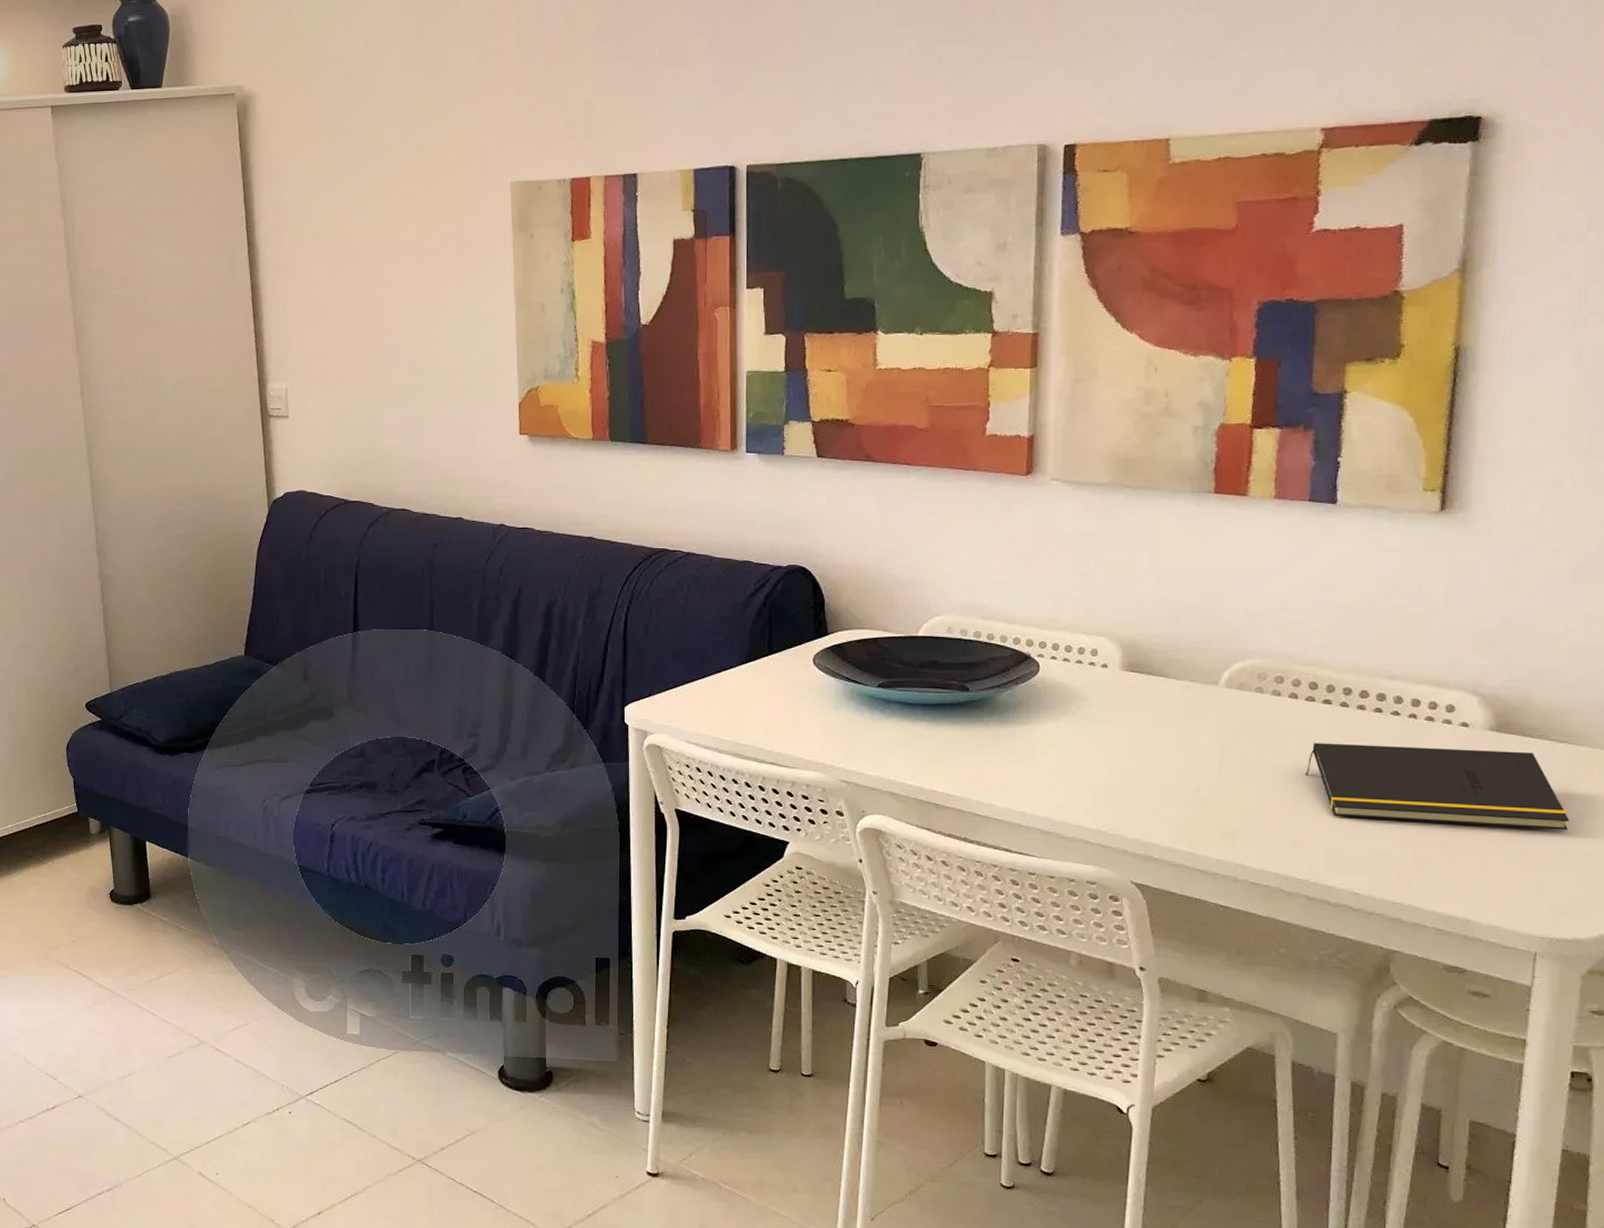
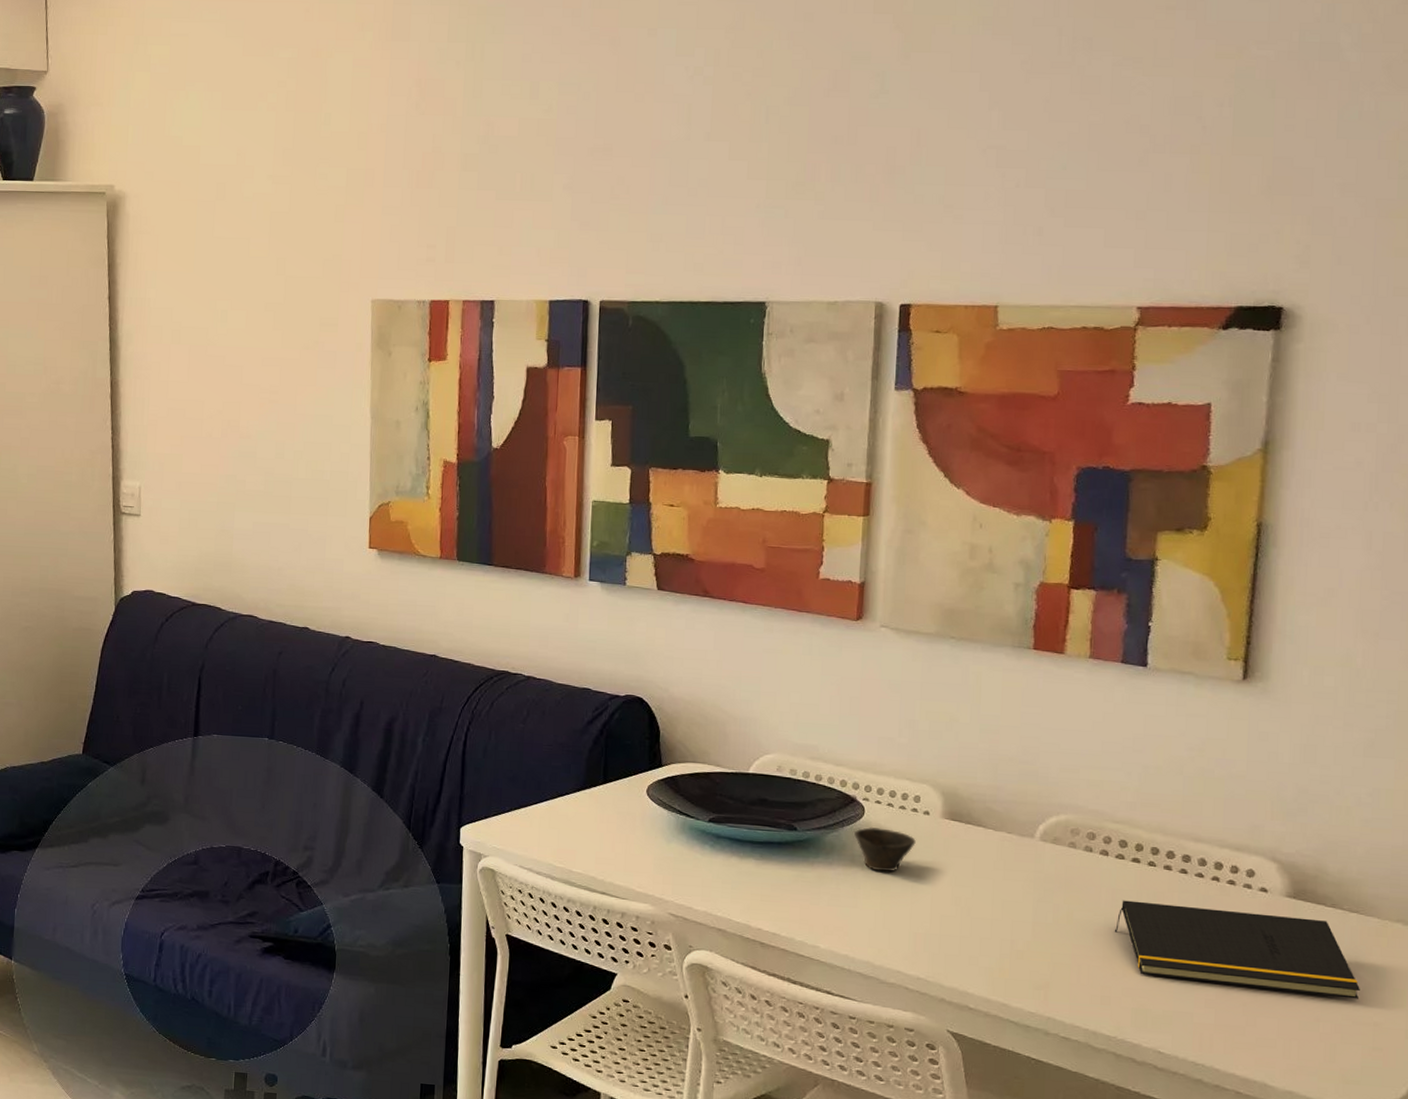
cup: none [1028,682,1094,727] -> present [853,826,916,872]

